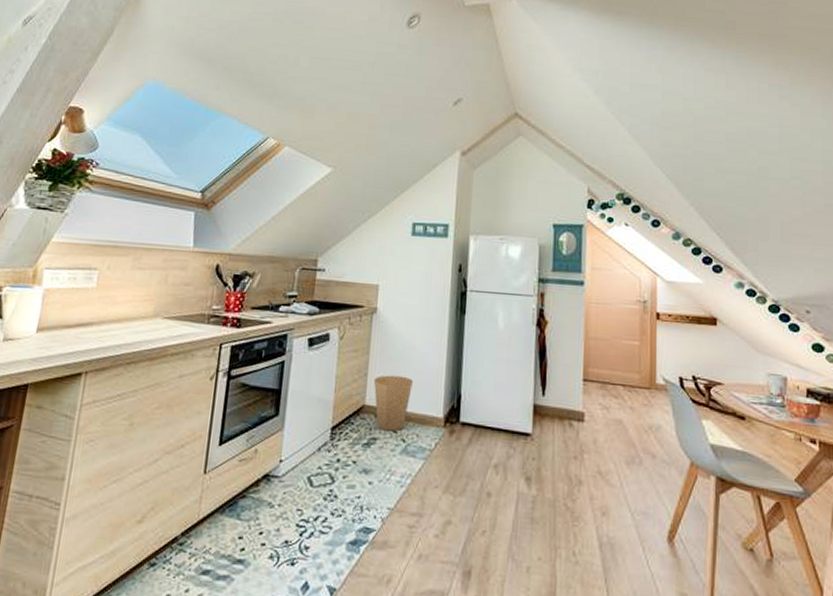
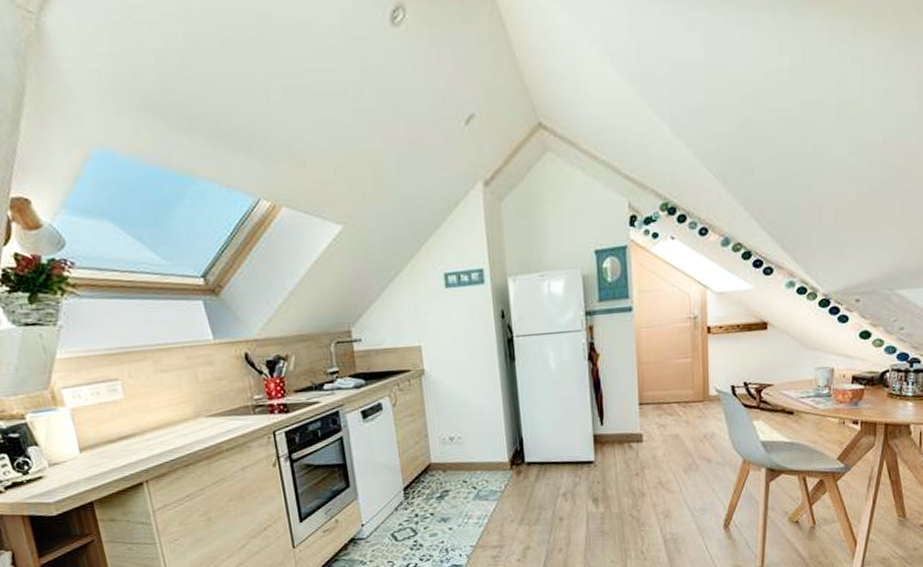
trash can: present [373,375,413,432] -> none [435,430,474,483]

